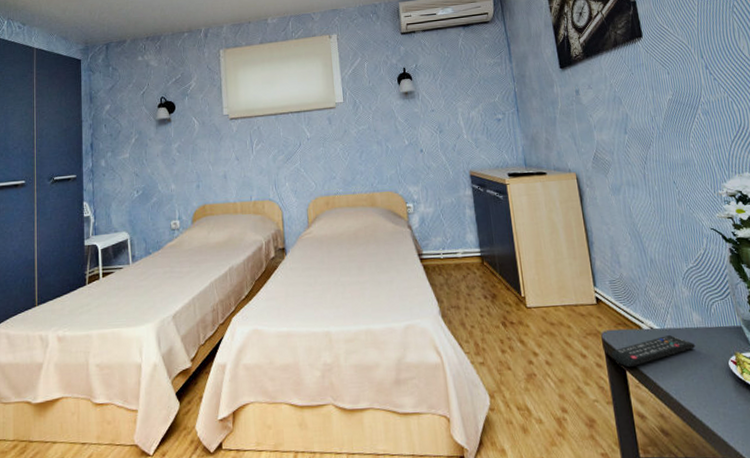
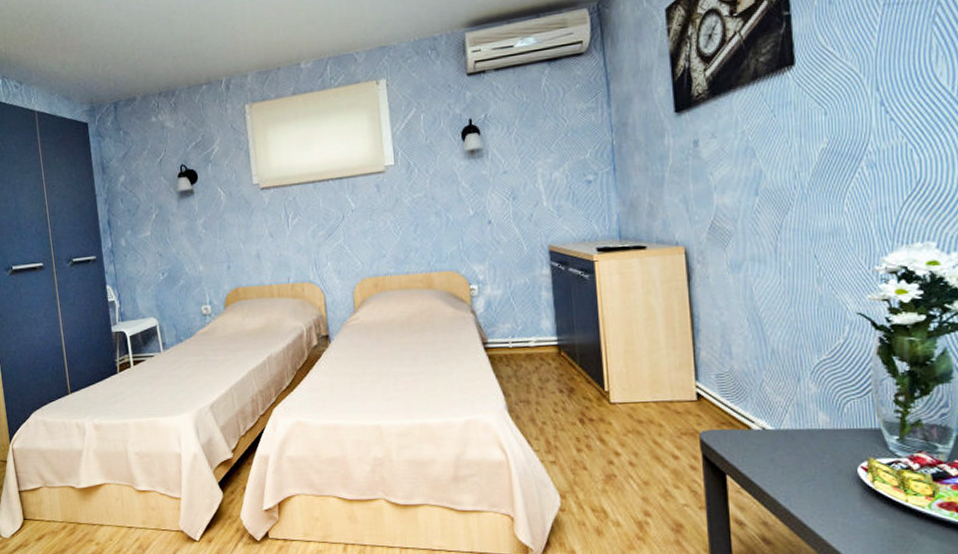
remote control: present [611,335,696,368] -> none [710,437,818,471]

